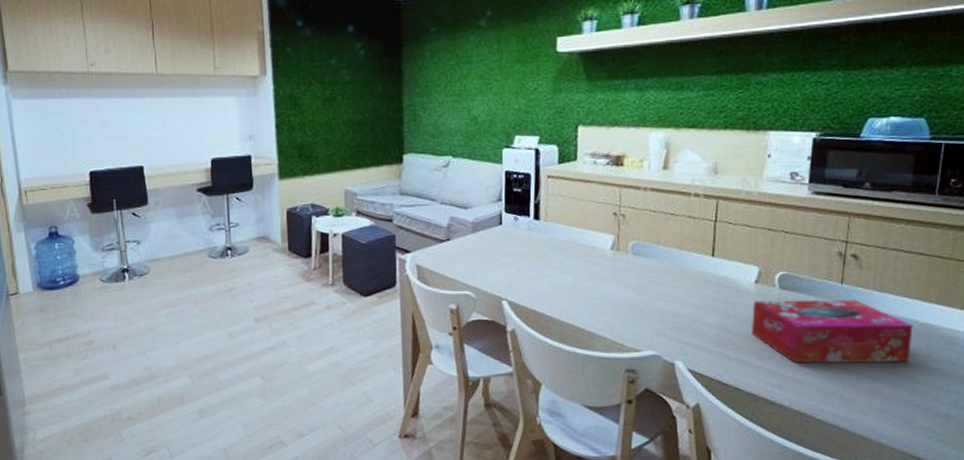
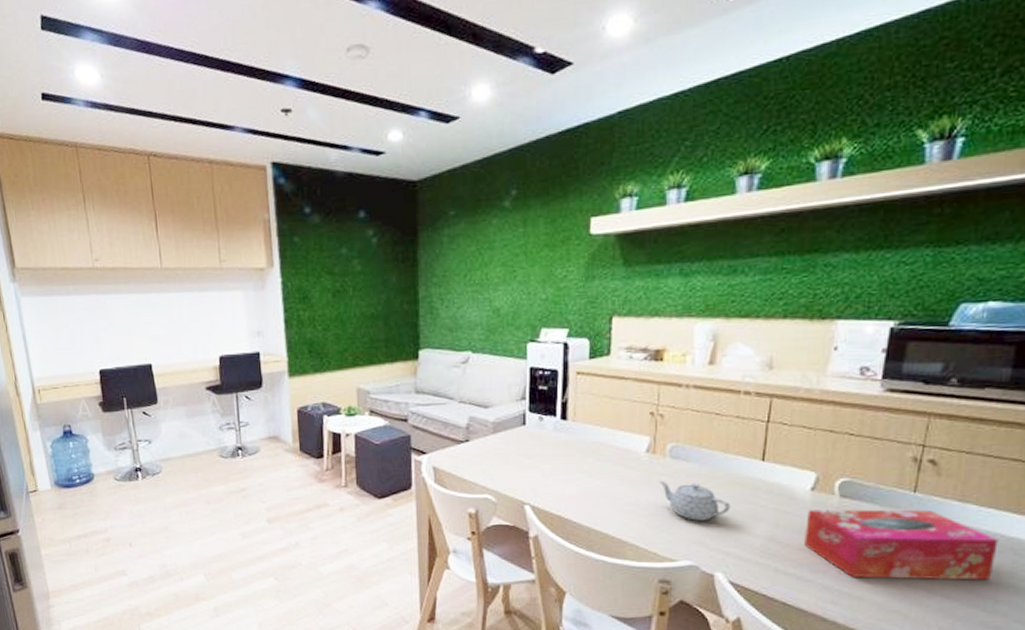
teapot: none [622,275,687,313] -> present [658,480,731,521]

